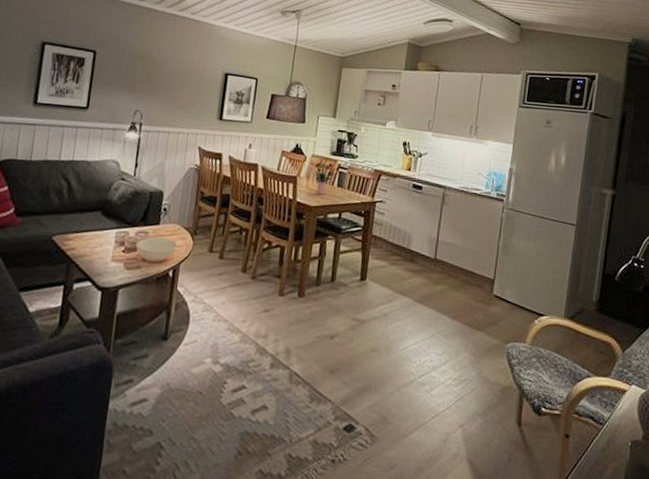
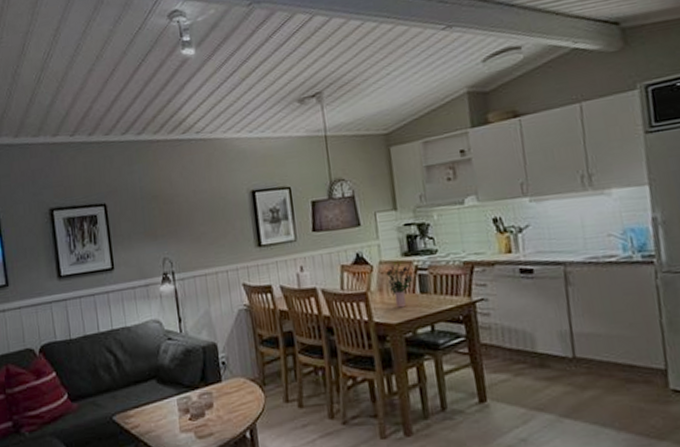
bowl: present [135,237,177,264] -> none [201,396,247,427]

